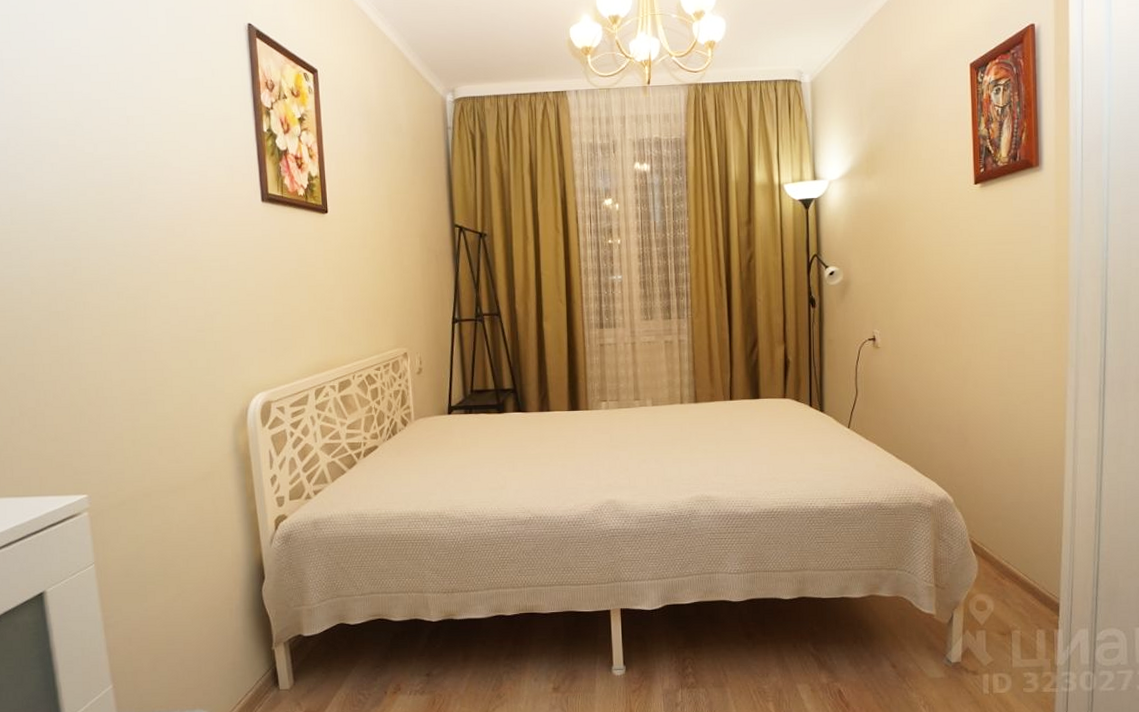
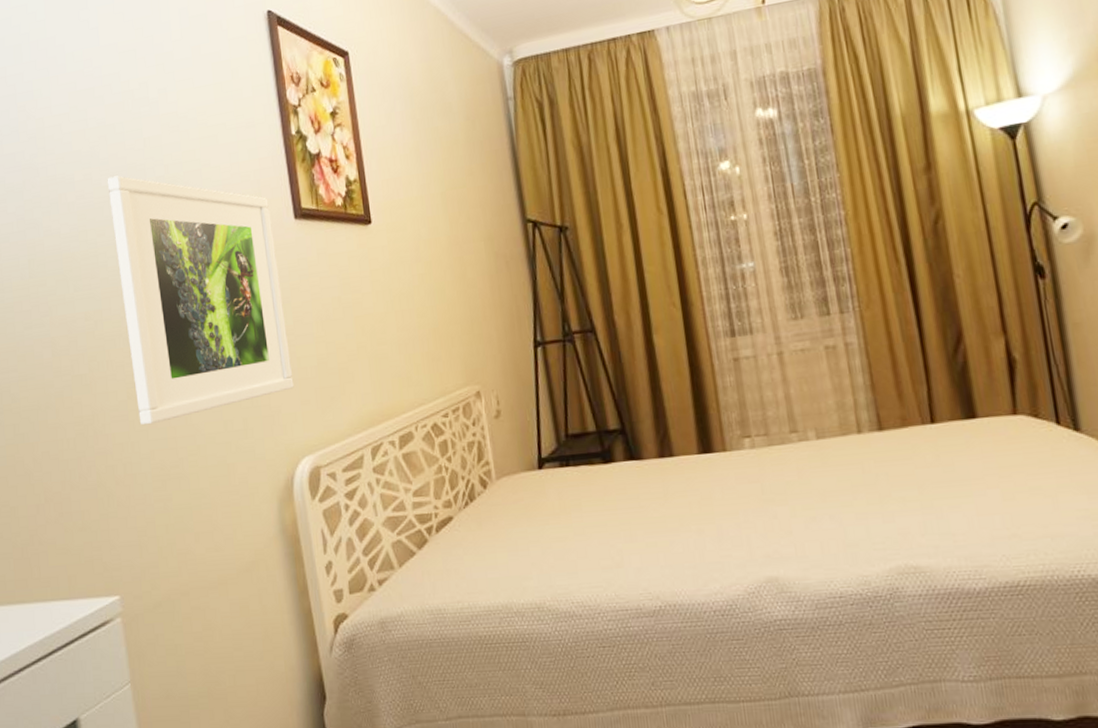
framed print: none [90,145,253,358] -> present [107,175,294,426]

